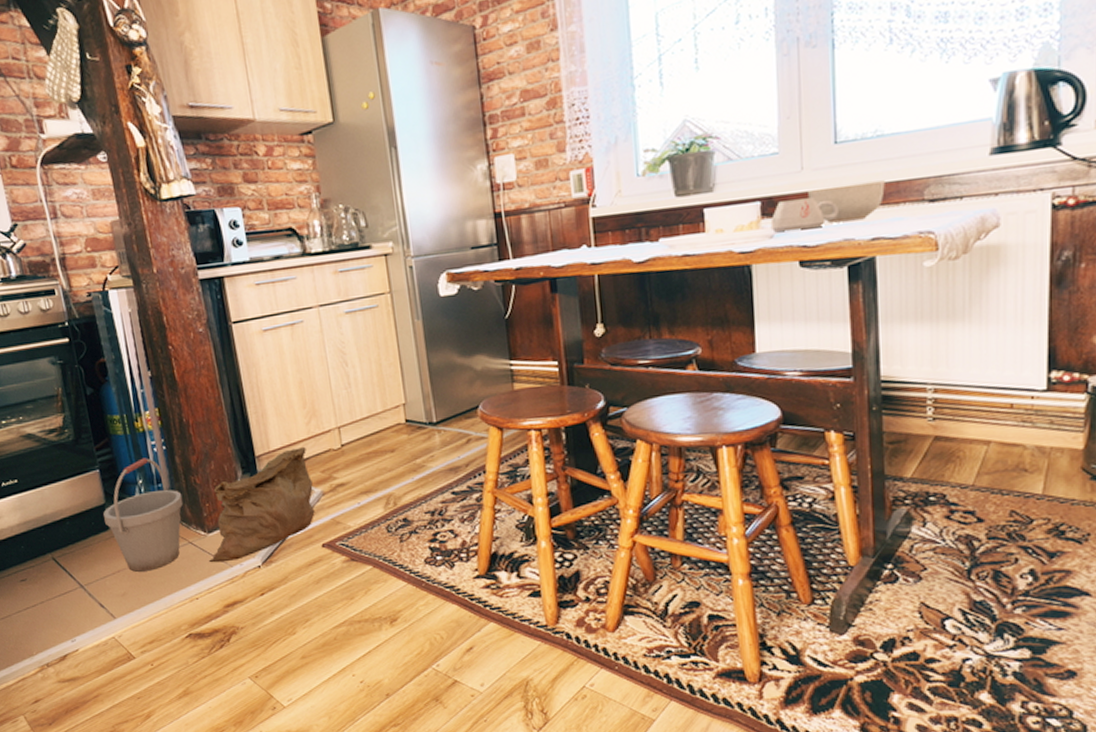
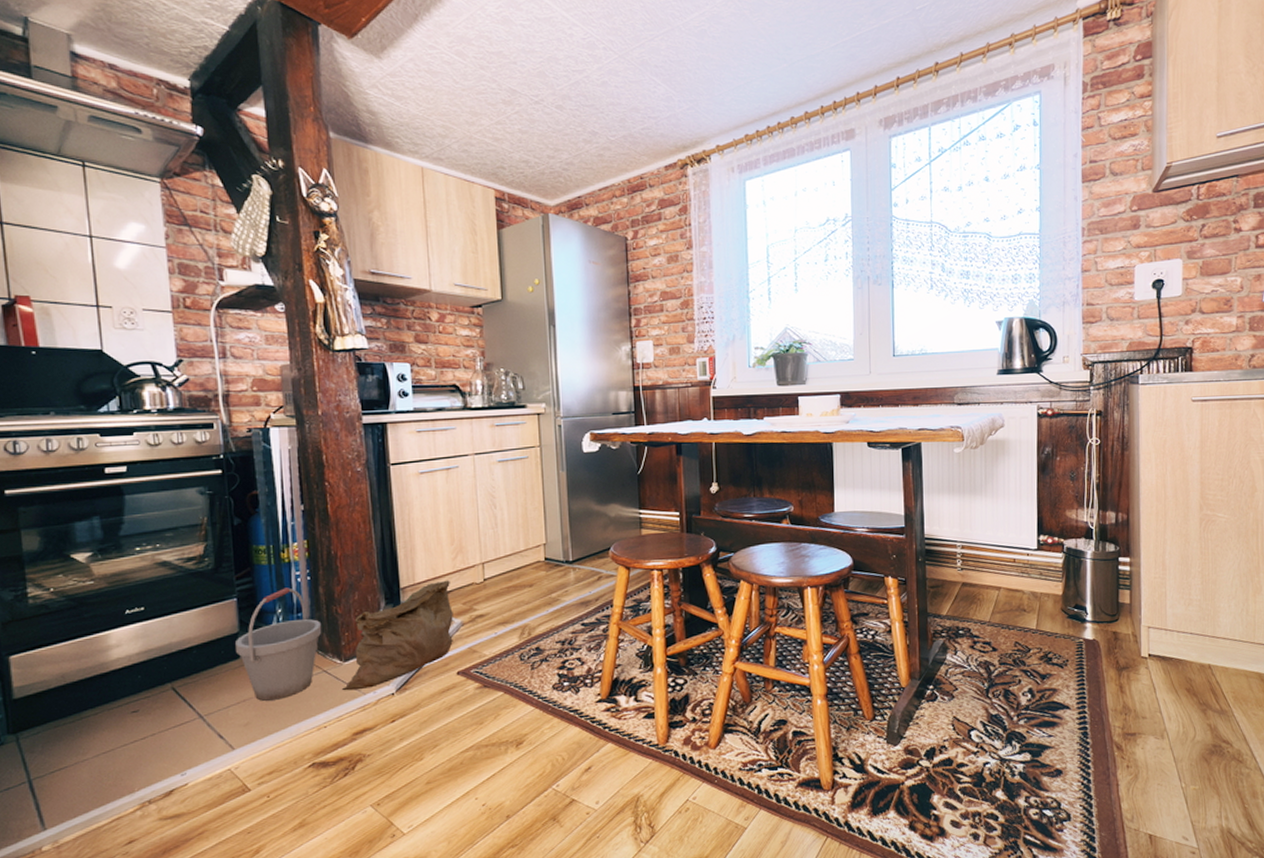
cup: present [770,197,838,233] -> none [847,395,895,420]
bowl: present [808,180,885,224] -> none [874,386,928,415]

